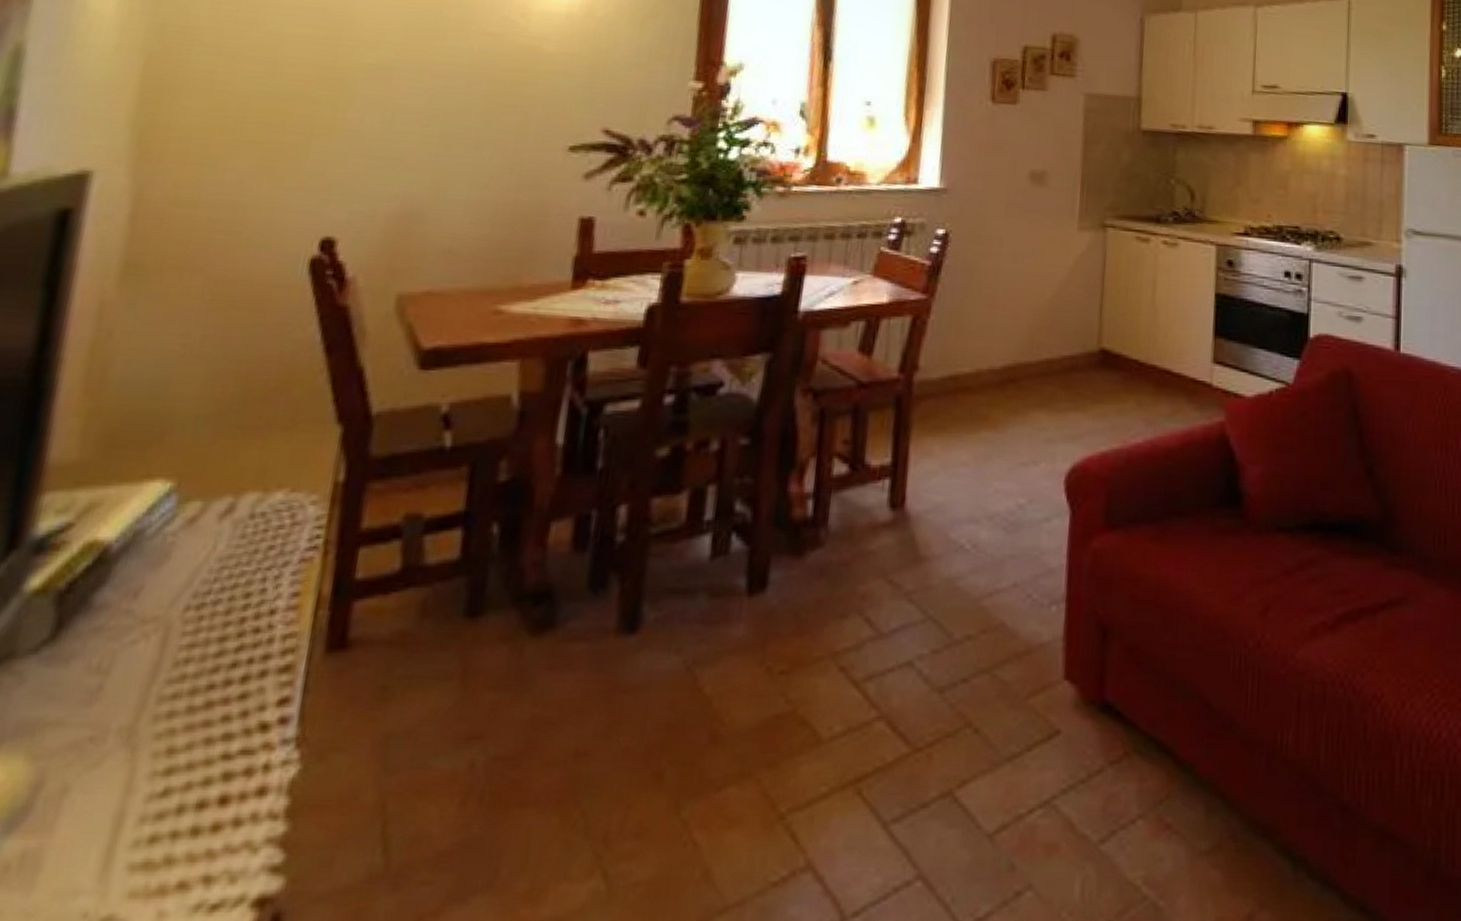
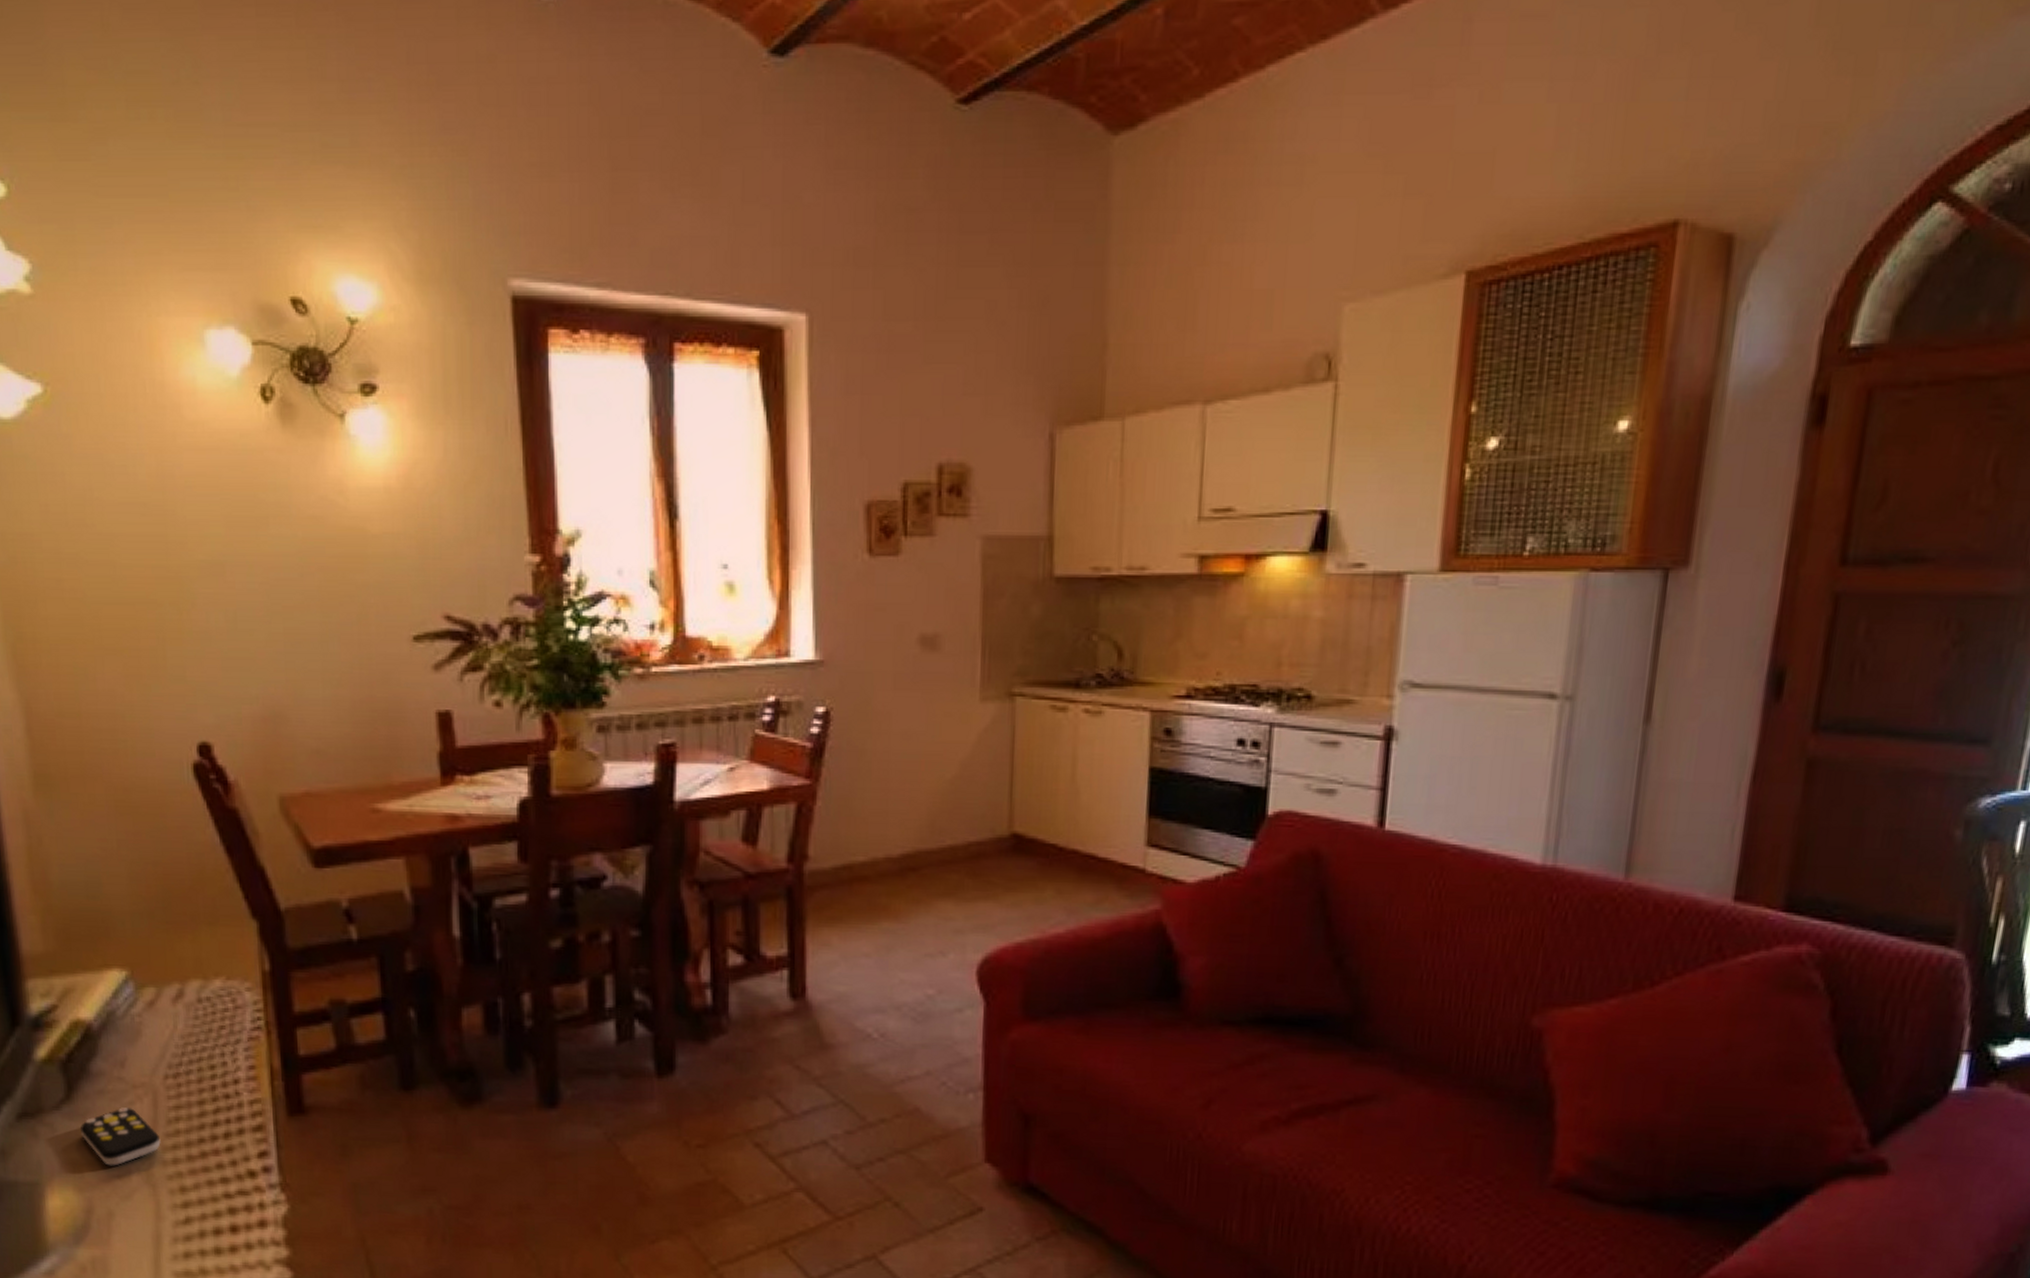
remote control: none [55,647,160,724] -> present [80,1106,161,1166]

